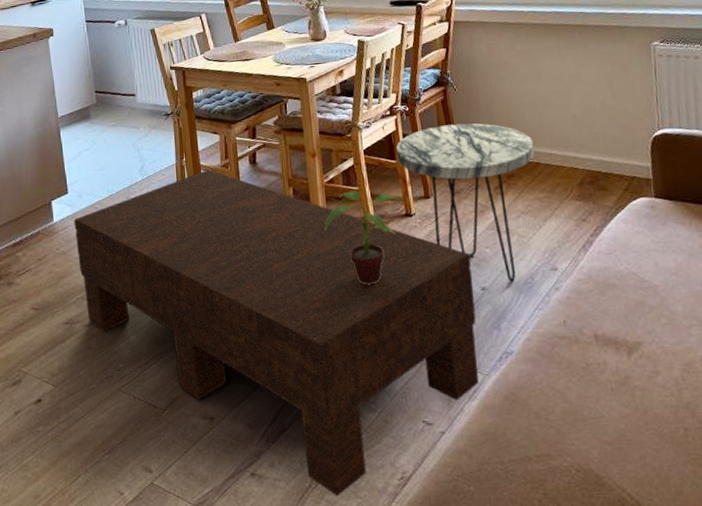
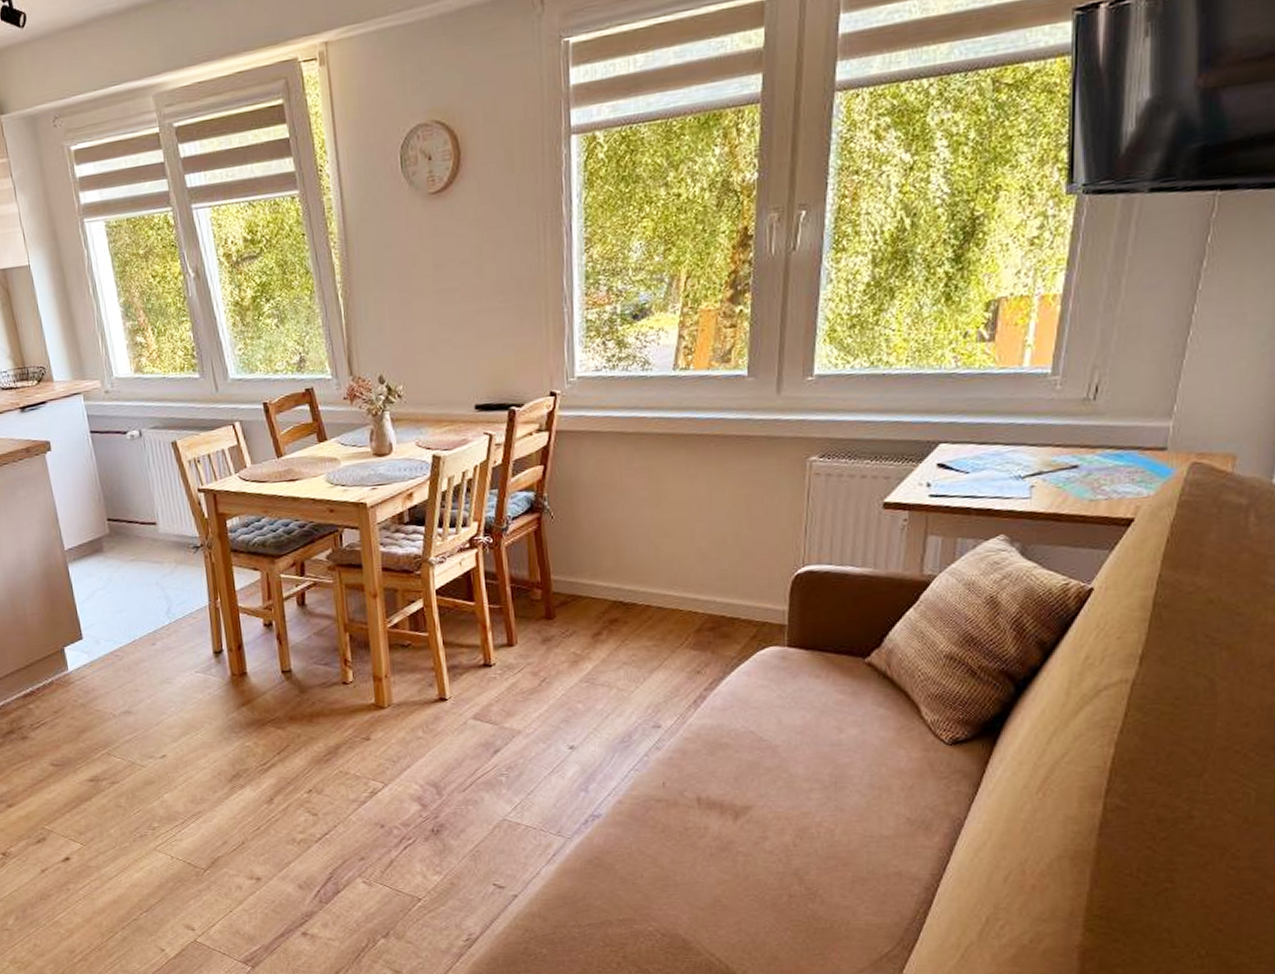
coffee table: present [74,170,479,497] -> none [92,612,561,956]
potted plant: present [324,191,404,285] -> none [387,637,483,743]
side table: present [396,123,535,282] -> none [475,558,646,740]

